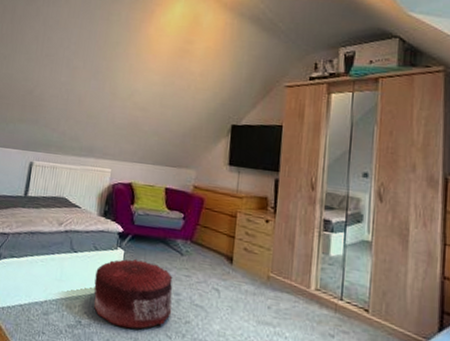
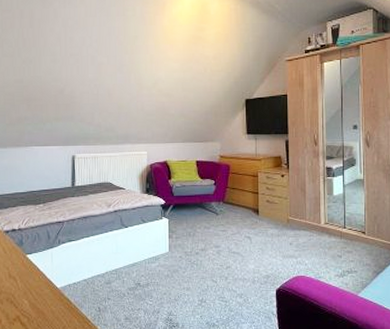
pouf: present [93,258,173,329] -> none [146,224,215,282]

